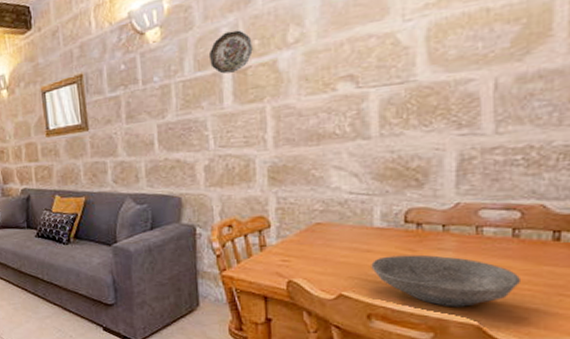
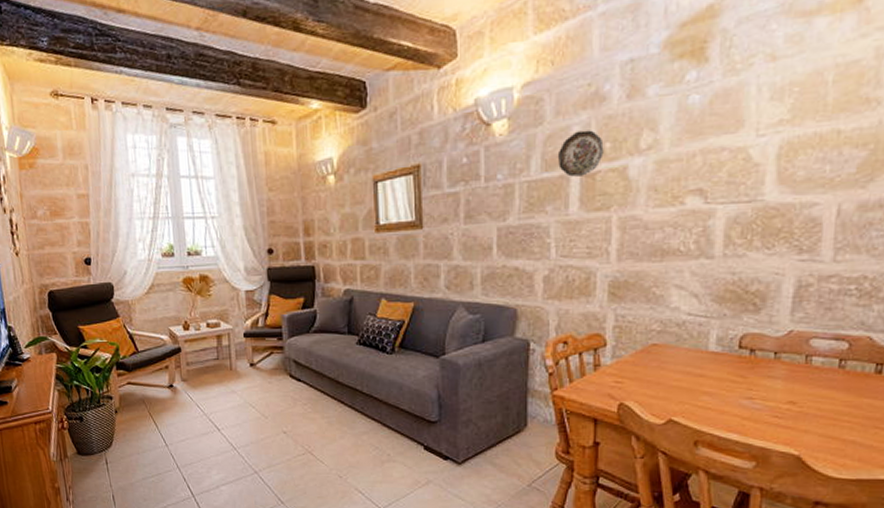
bowl: present [371,254,520,308] -> none [702,381,842,437]

